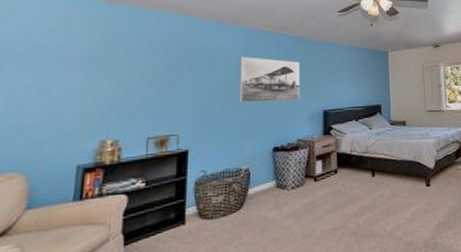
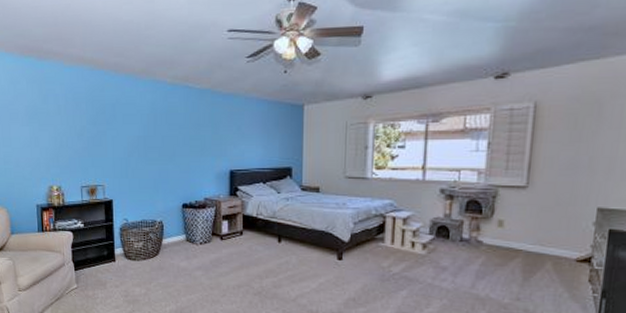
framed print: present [239,57,301,103] -> none [149,112,207,159]

